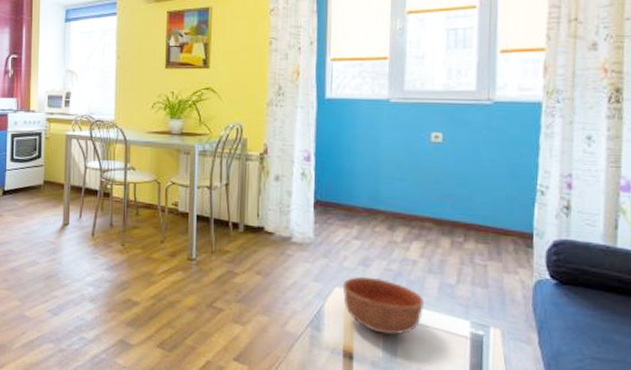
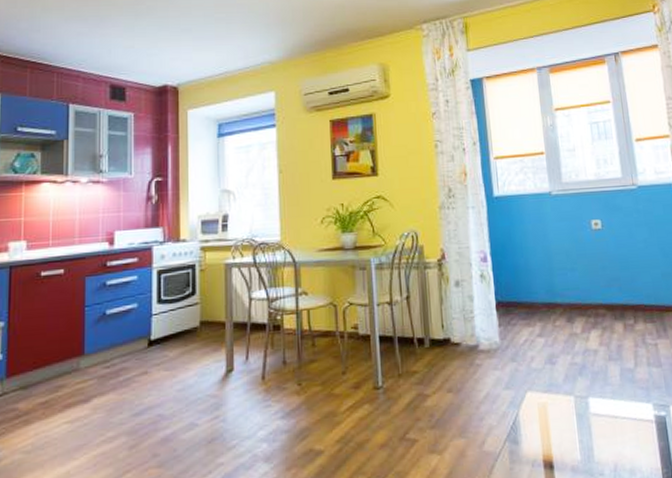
bowl: present [342,276,425,335] -> none [533,374,611,434]

